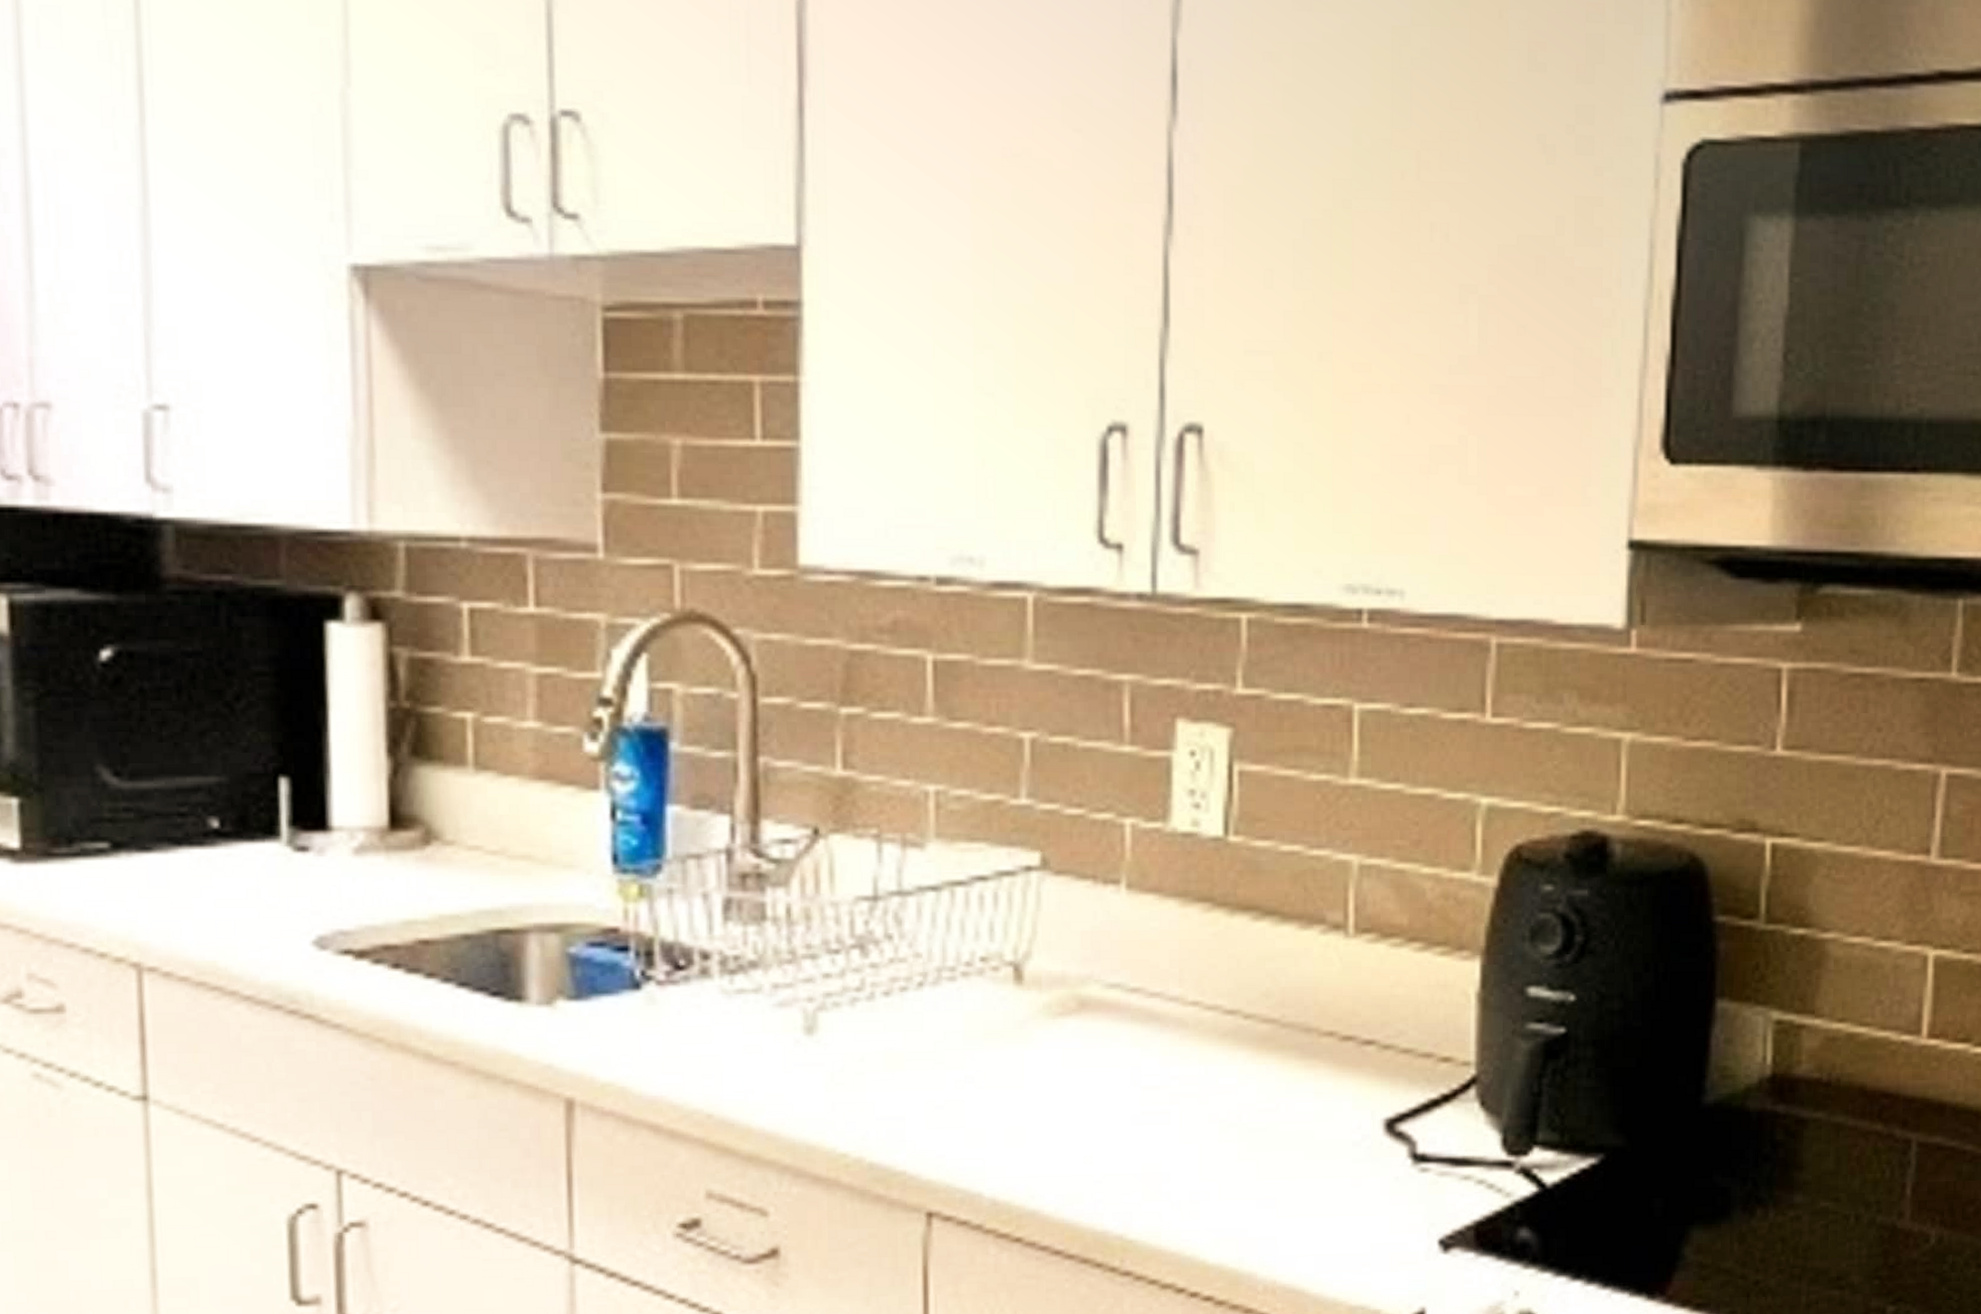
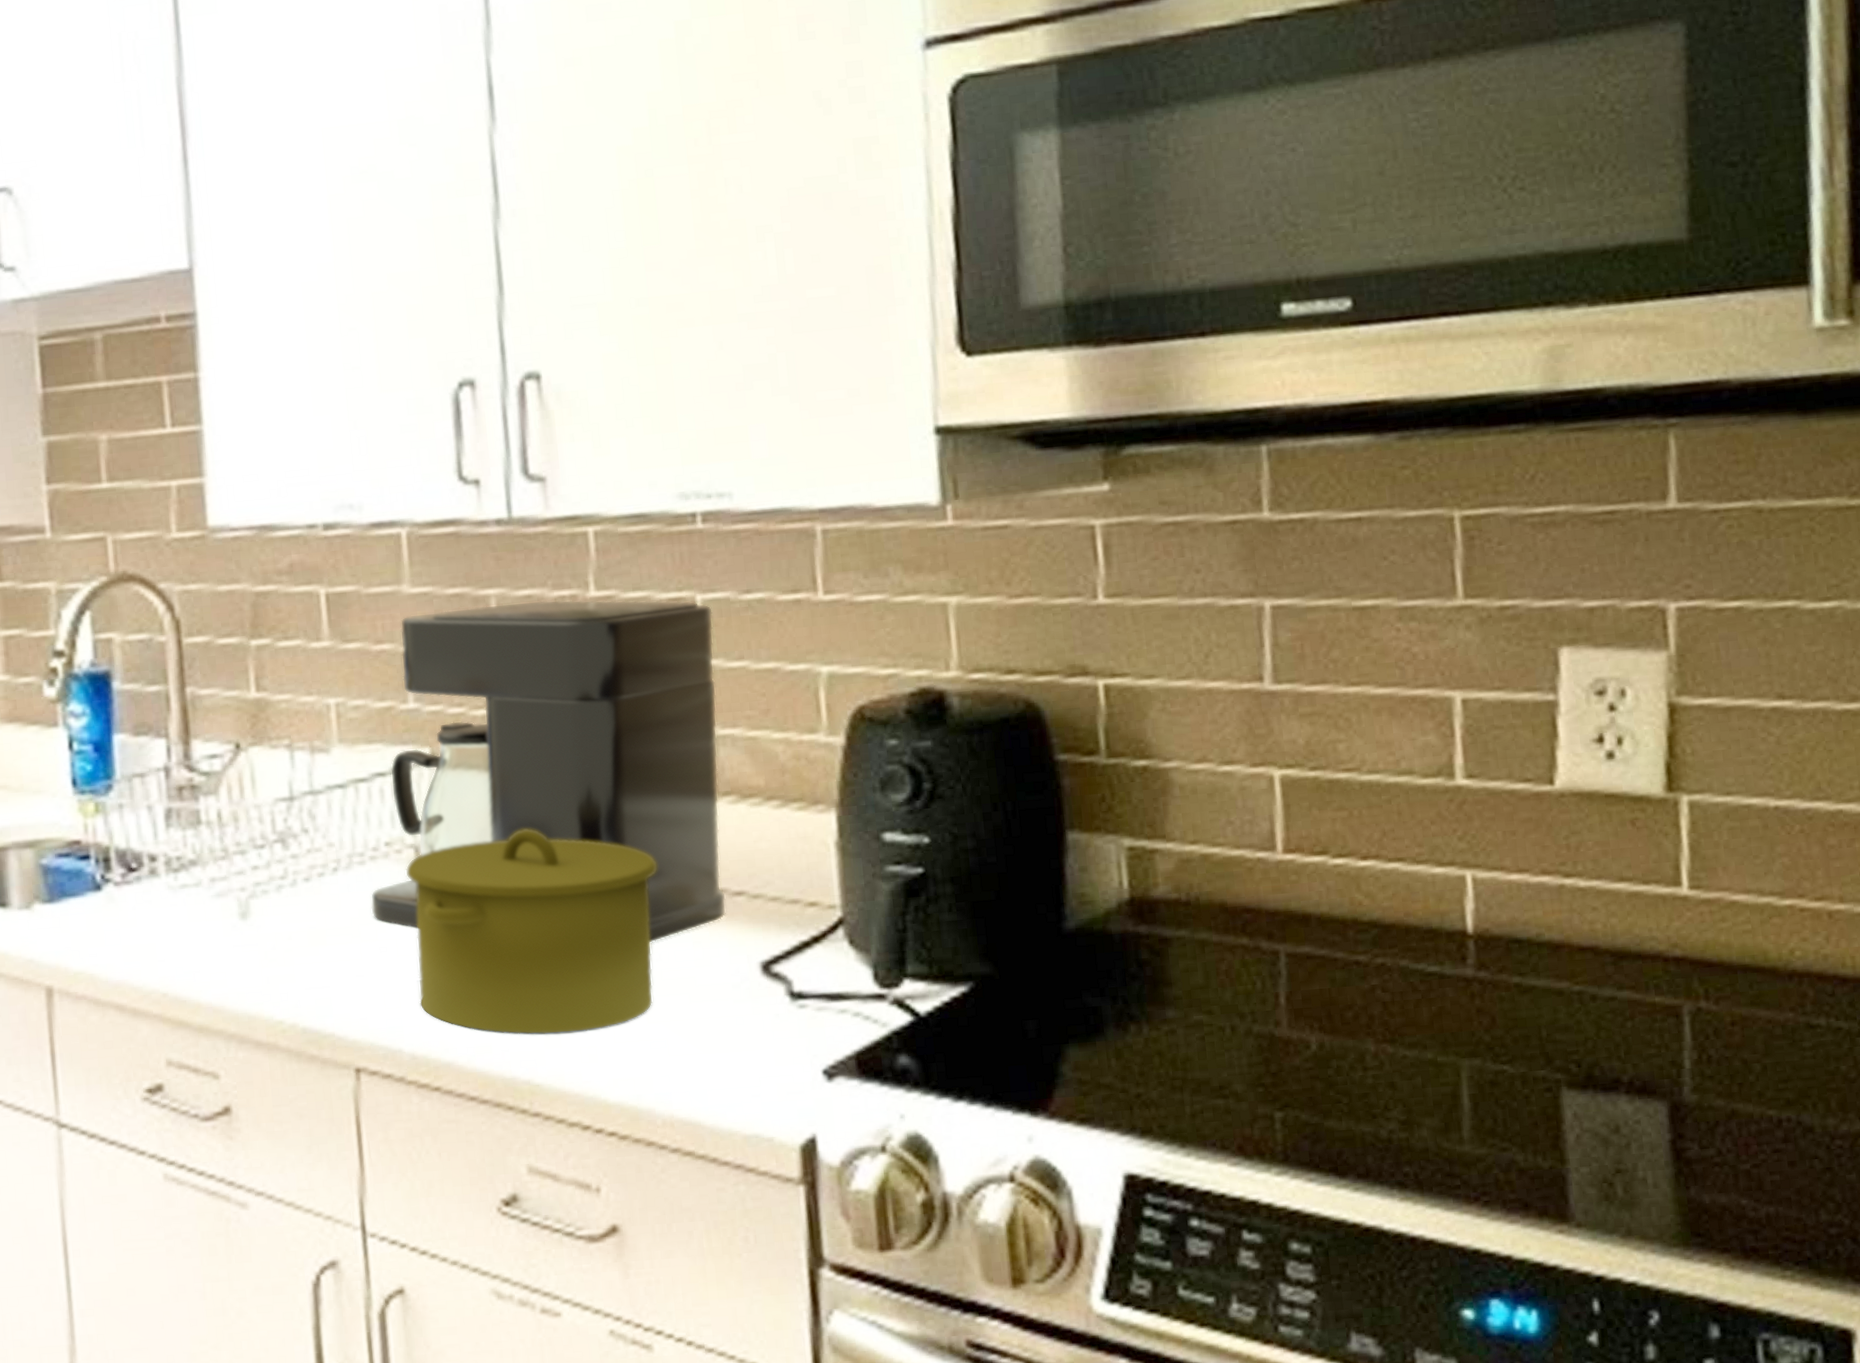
coffee maker: none [958,693,1370,1091] -> present [371,600,726,943]
cooking pot: none [1001,953,1284,1186] -> present [405,828,658,1035]

